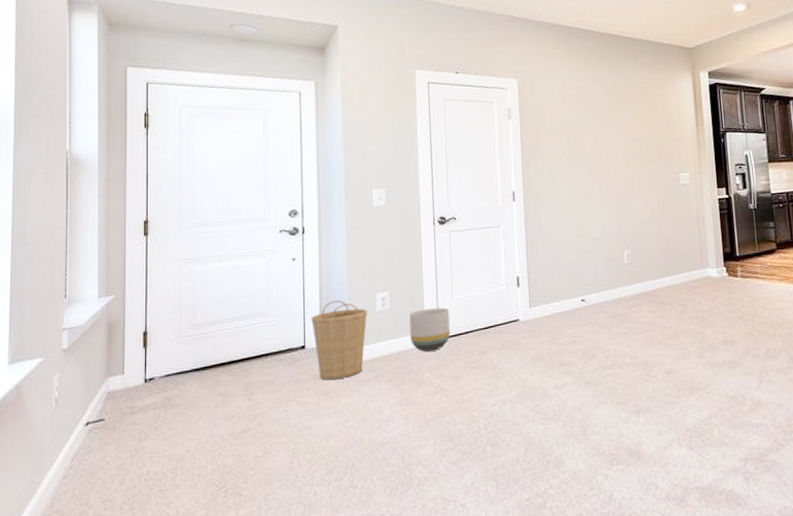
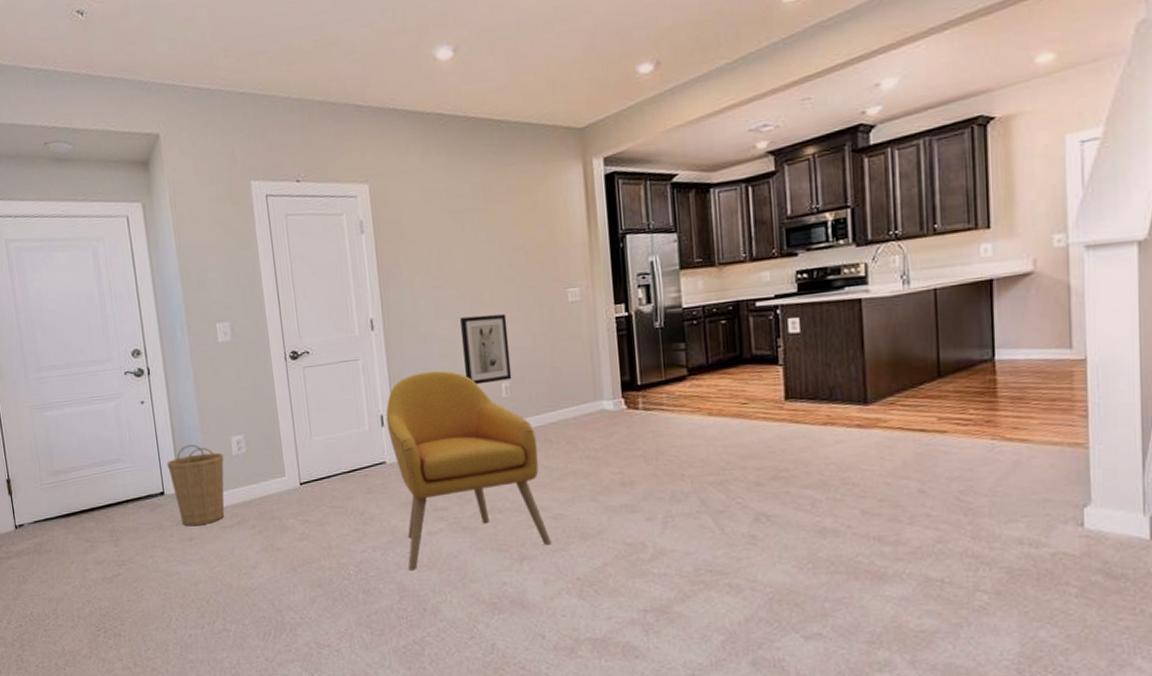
planter: present [409,307,451,352] -> none [267,450,313,497]
armchair: none [521,239,664,424] -> present [386,371,551,572]
wall art: none [590,192,633,252] -> present [460,314,512,385]

